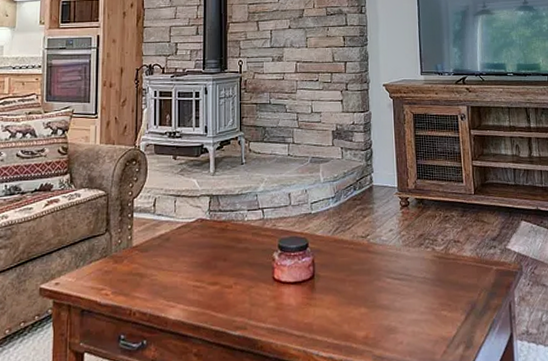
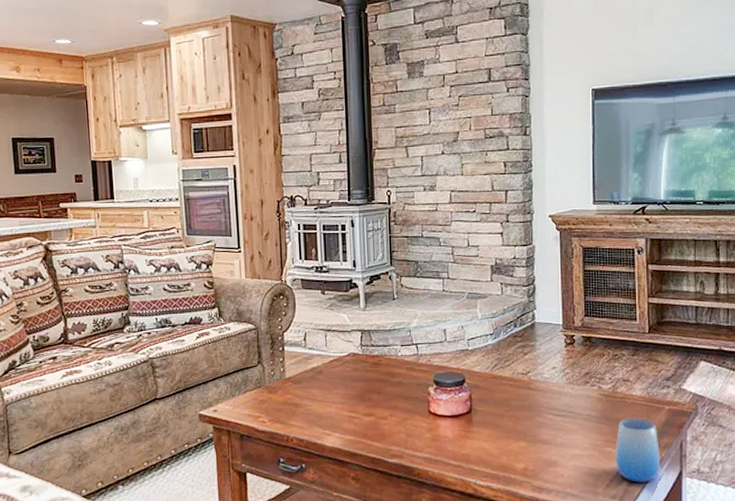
cup: none [450,279,492,347] -> present [615,417,660,482]

